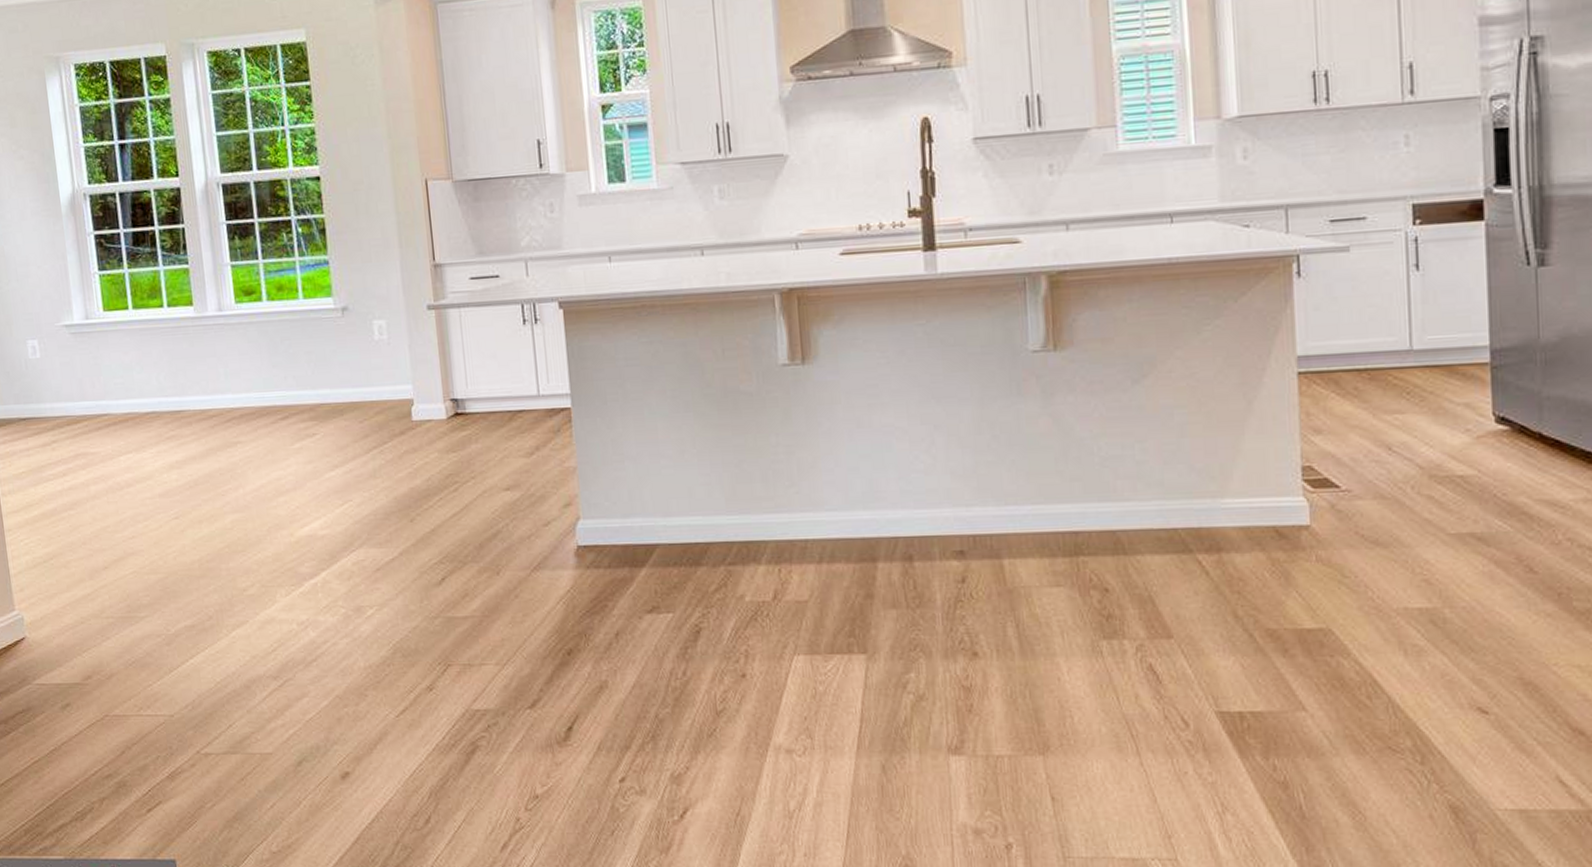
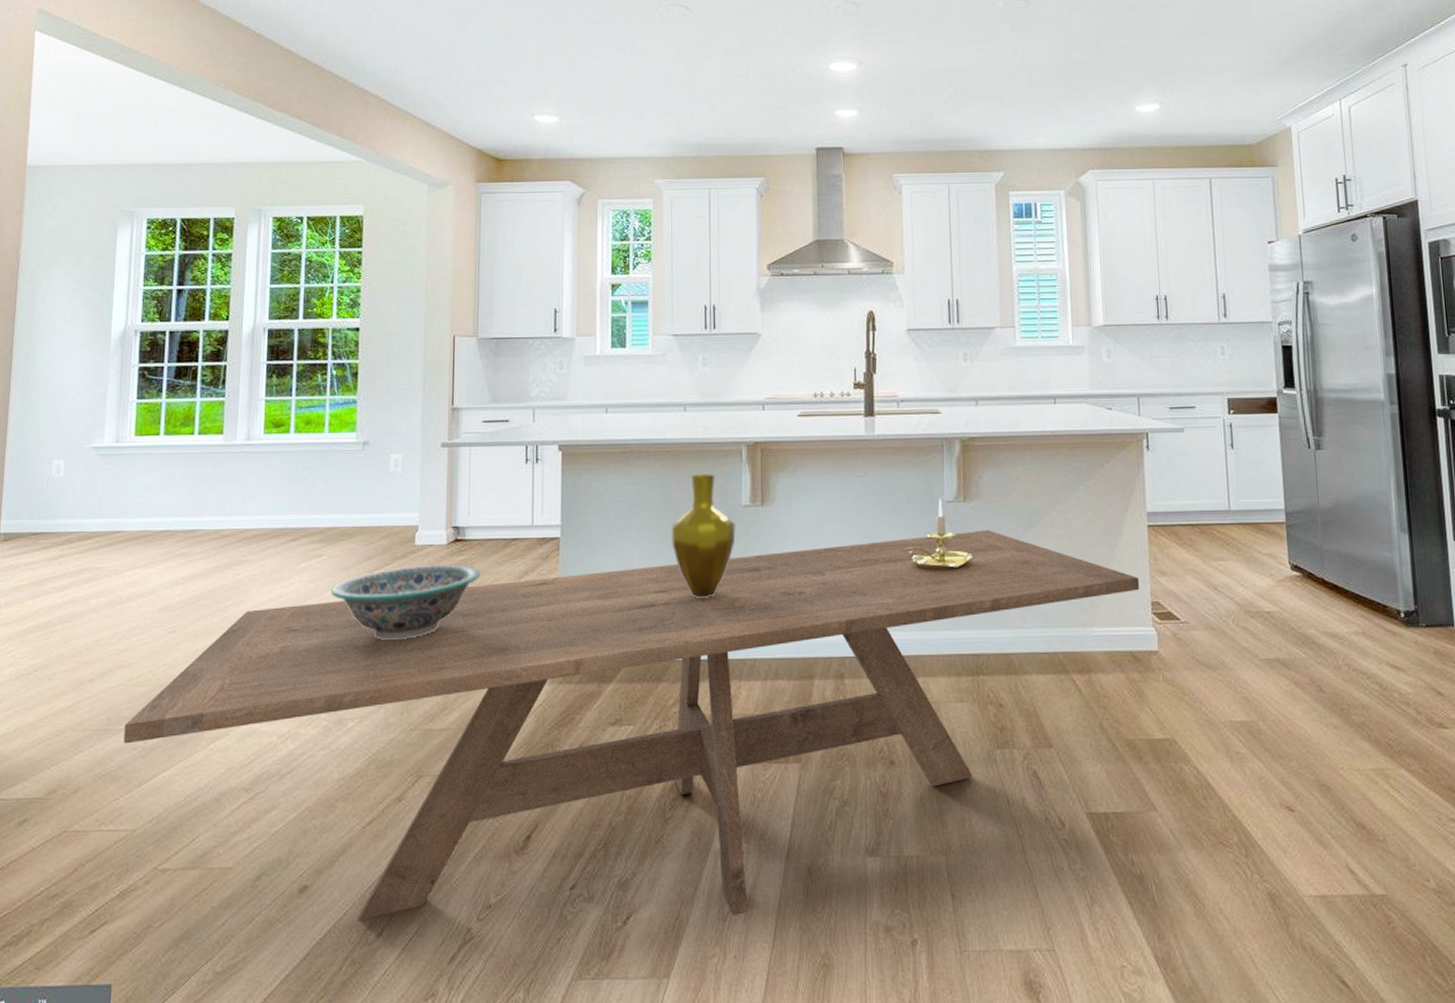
dining table: none [145,384,1287,812] -> present [123,530,1140,920]
decorative bowl: none [330,440,488,525] -> present [331,563,481,641]
vase: none [696,329,774,472] -> present [670,474,736,598]
candle holder: none [980,348,1067,435] -> present [904,498,973,571]

